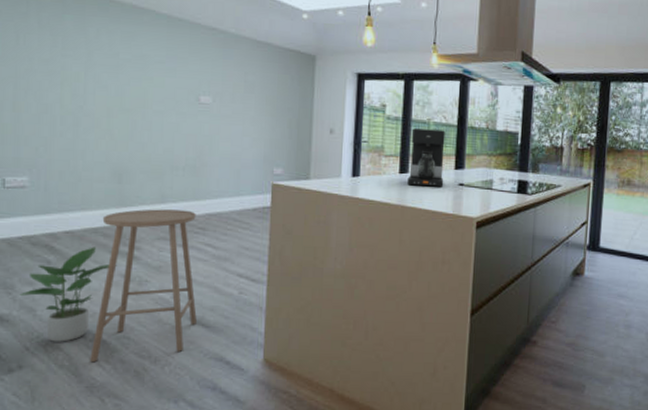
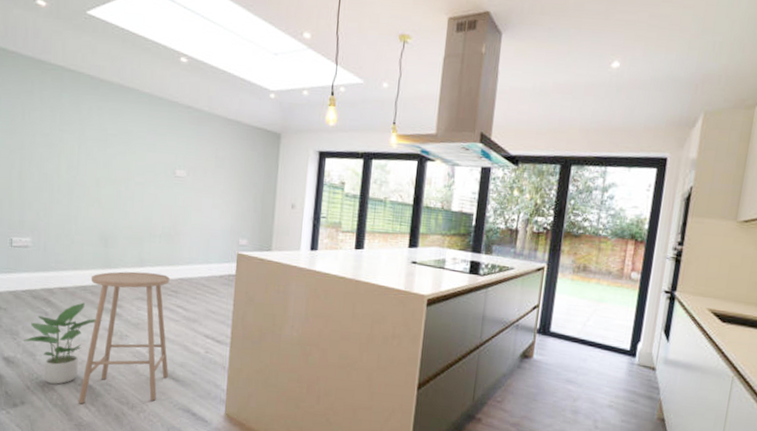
coffee maker: present [407,128,445,187] -> none [362,206,401,264]

